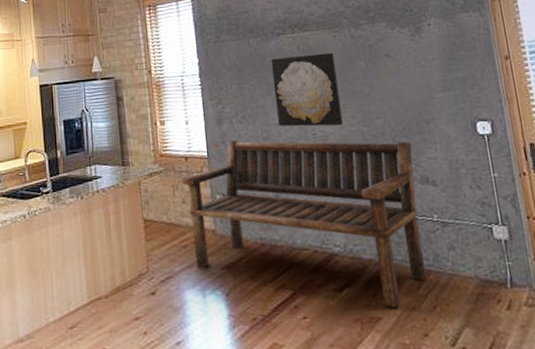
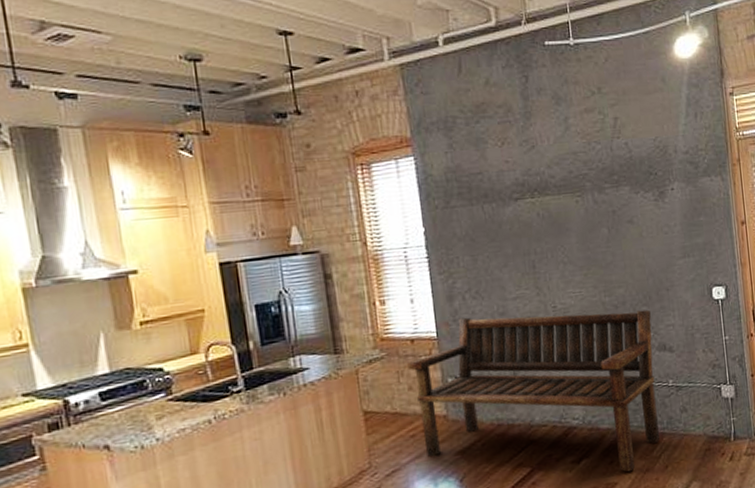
wall art: present [270,52,343,127] -> none [507,219,584,301]

